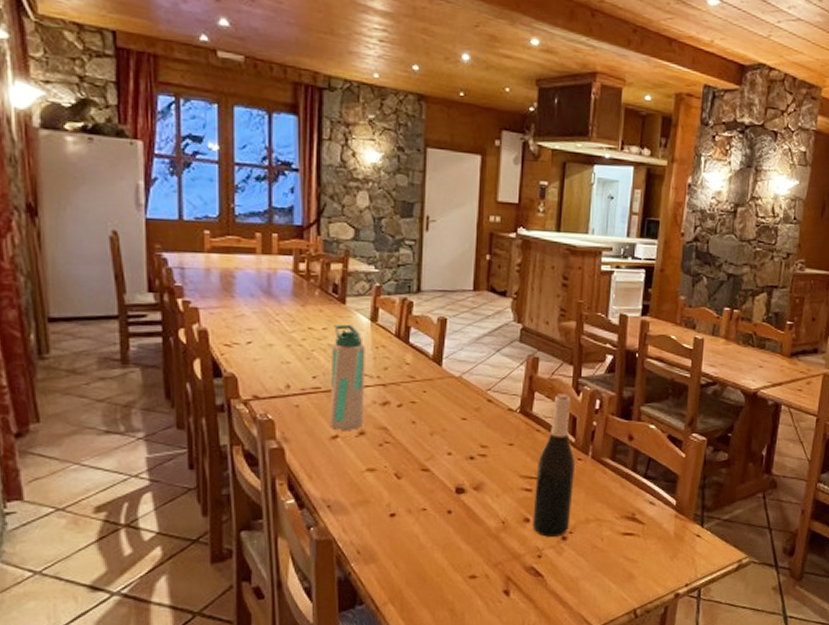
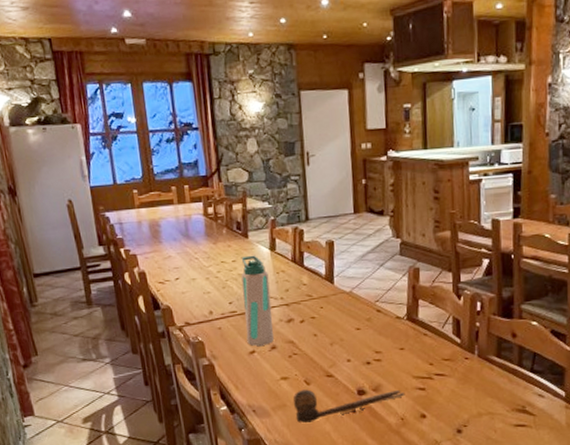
spoon: none [378,484,508,524] -> present [293,389,404,424]
wine bottle: present [532,393,576,537] -> none [427,299,464,431]

